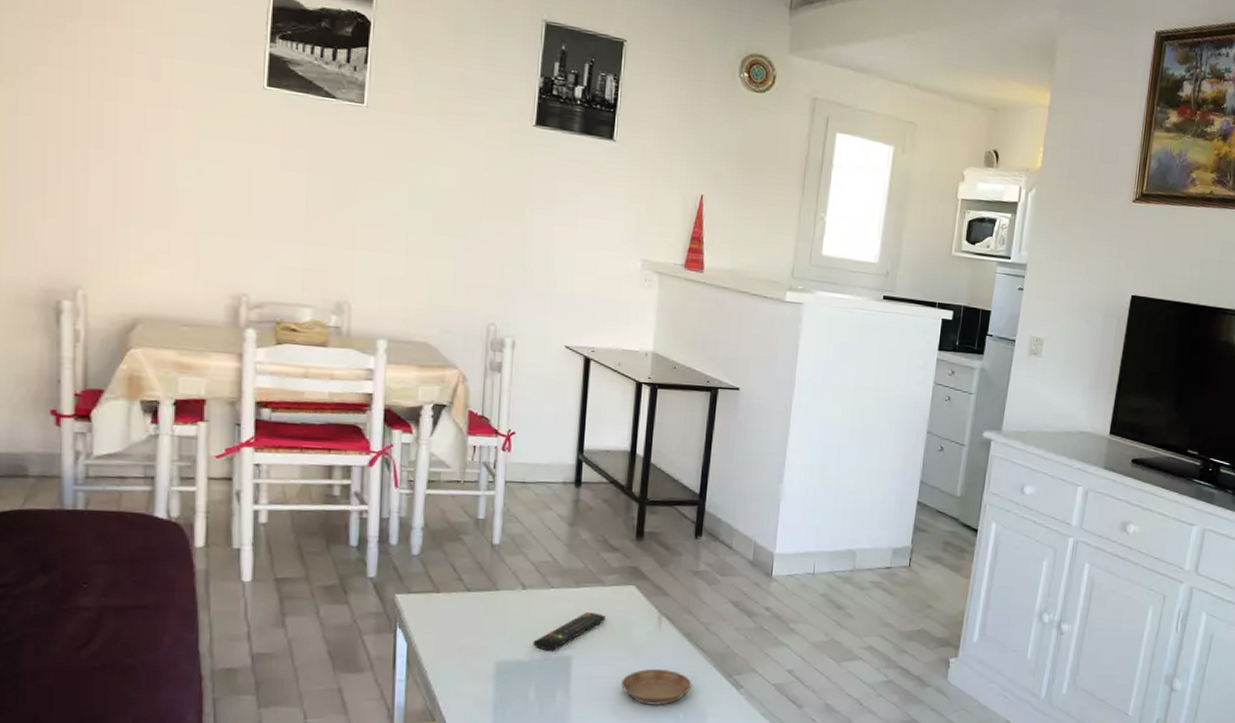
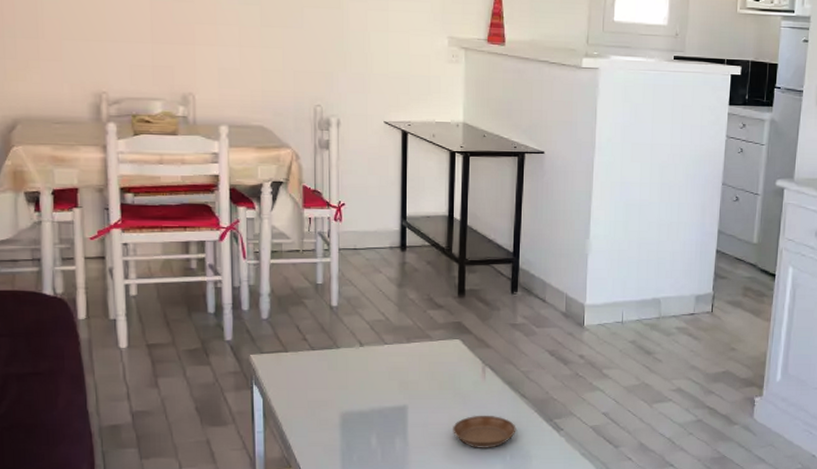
remote control: present [533,612,607,650] -> none [372,365,436,401]

